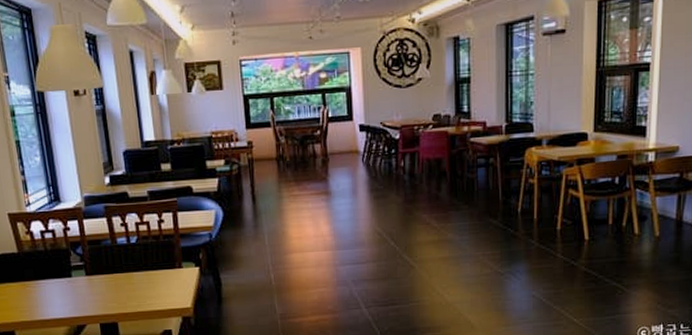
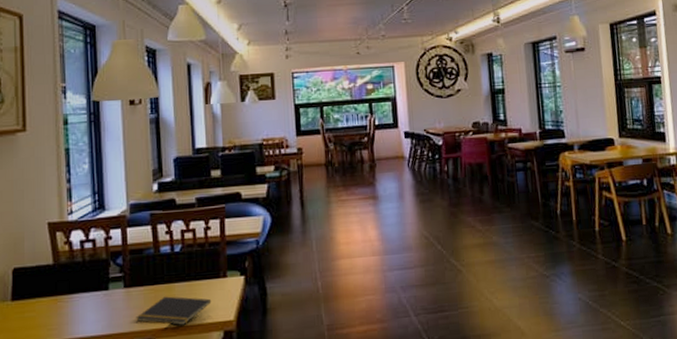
notepad: none [99,284,169,311] -> present [136,296,212,325]

